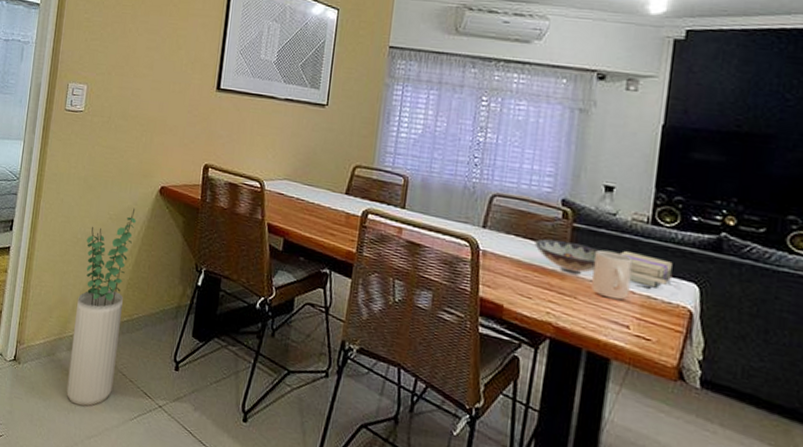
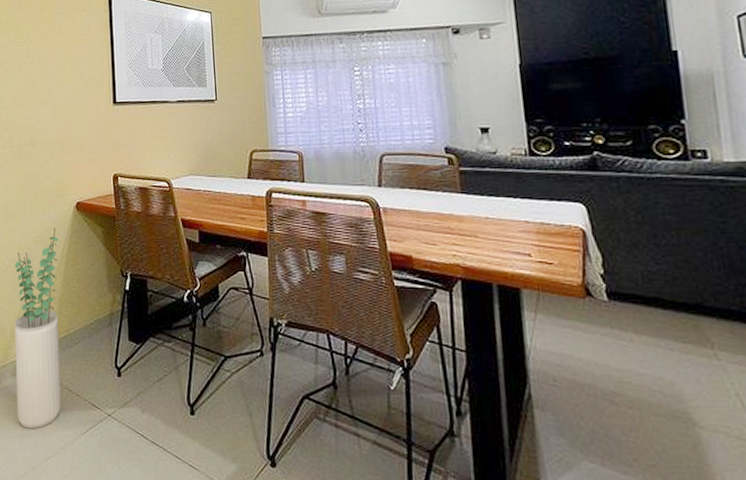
bowl: present [534,239,599,275] -> none [428,186,489,215]
cup: present [591,249,633,301] -> none [485,187,524,231]
books: present [619,251,676,288] -> none [506,185,561,214]

